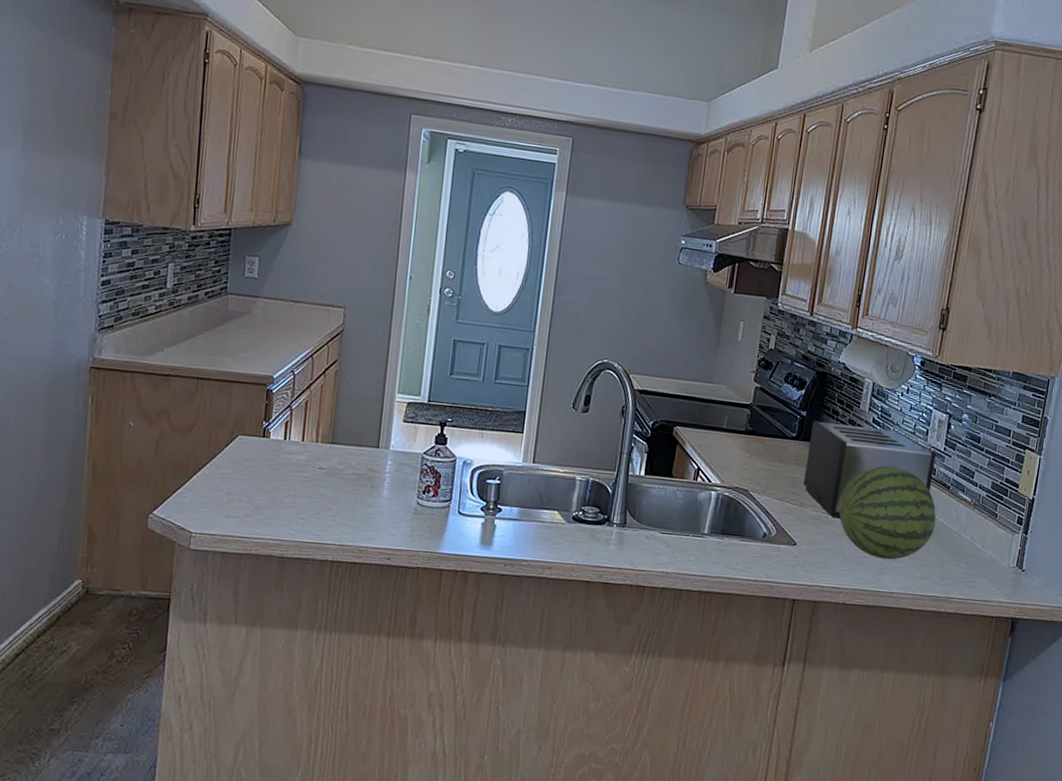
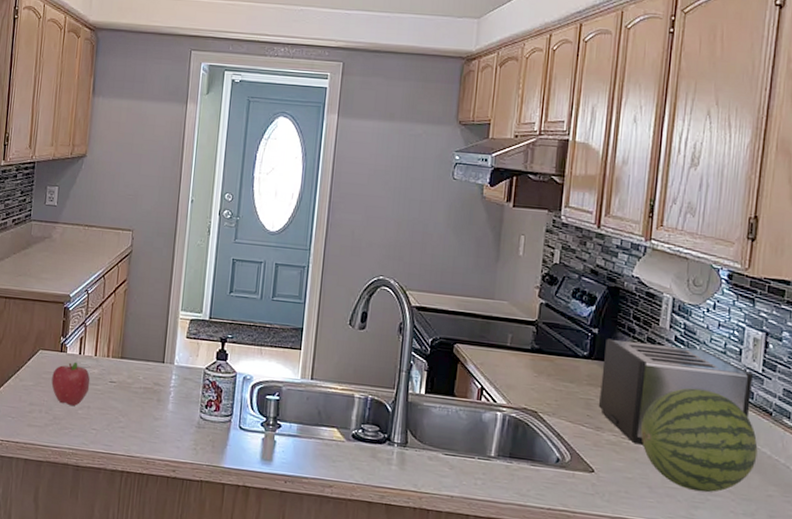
fruit: none [252,447,297,495] -> present [51,362,91,407]

